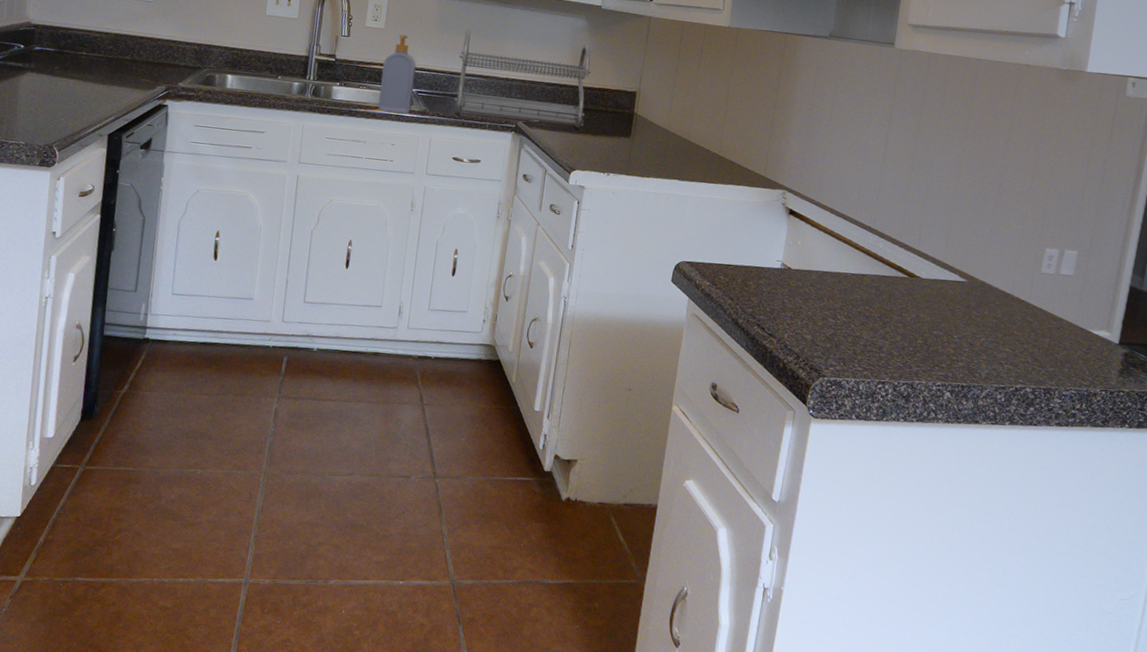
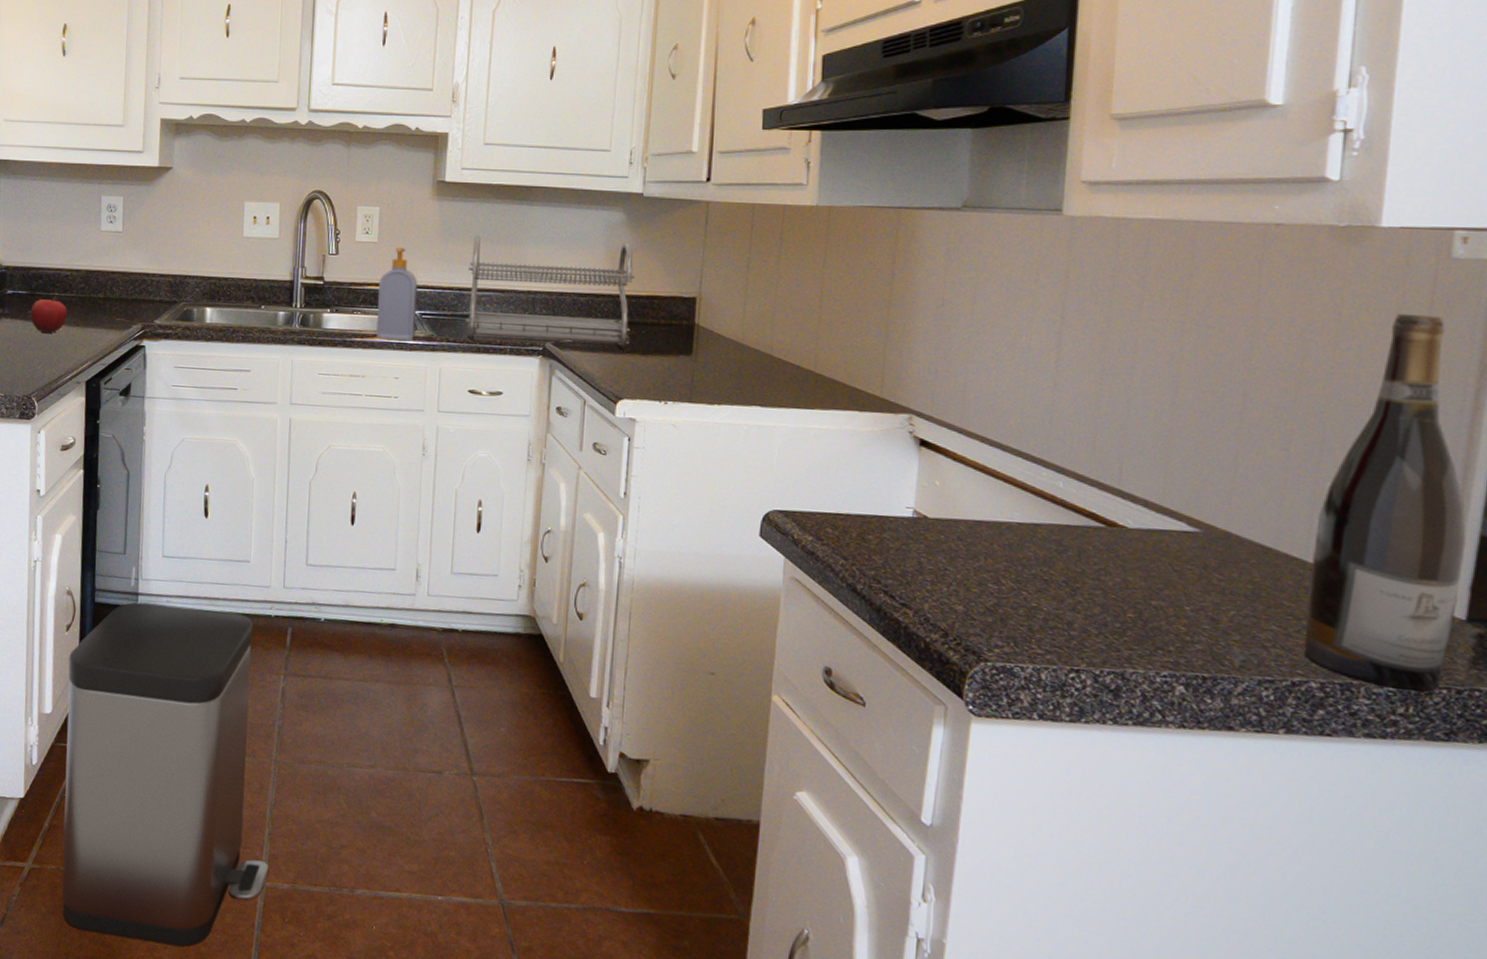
pedal bin: none [52,334,253,642] -> present [61,602,269,947]
fruit: none [56,55,95,89] -> present [30,296,68,333]
wine bottle: none [1024,132,1123,393] -> present [1303,313,1467,692]

